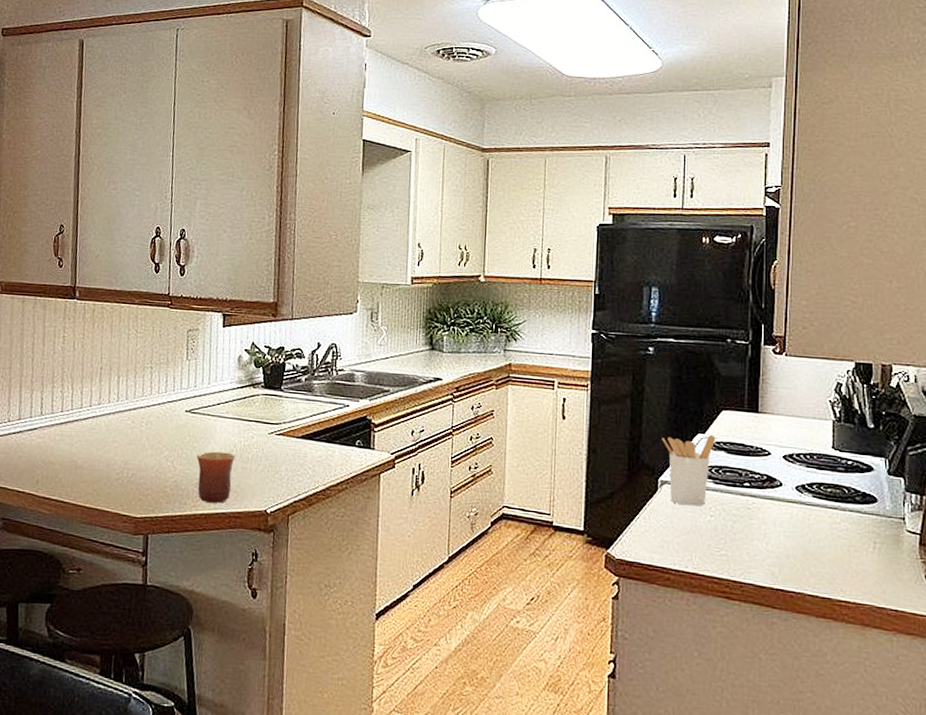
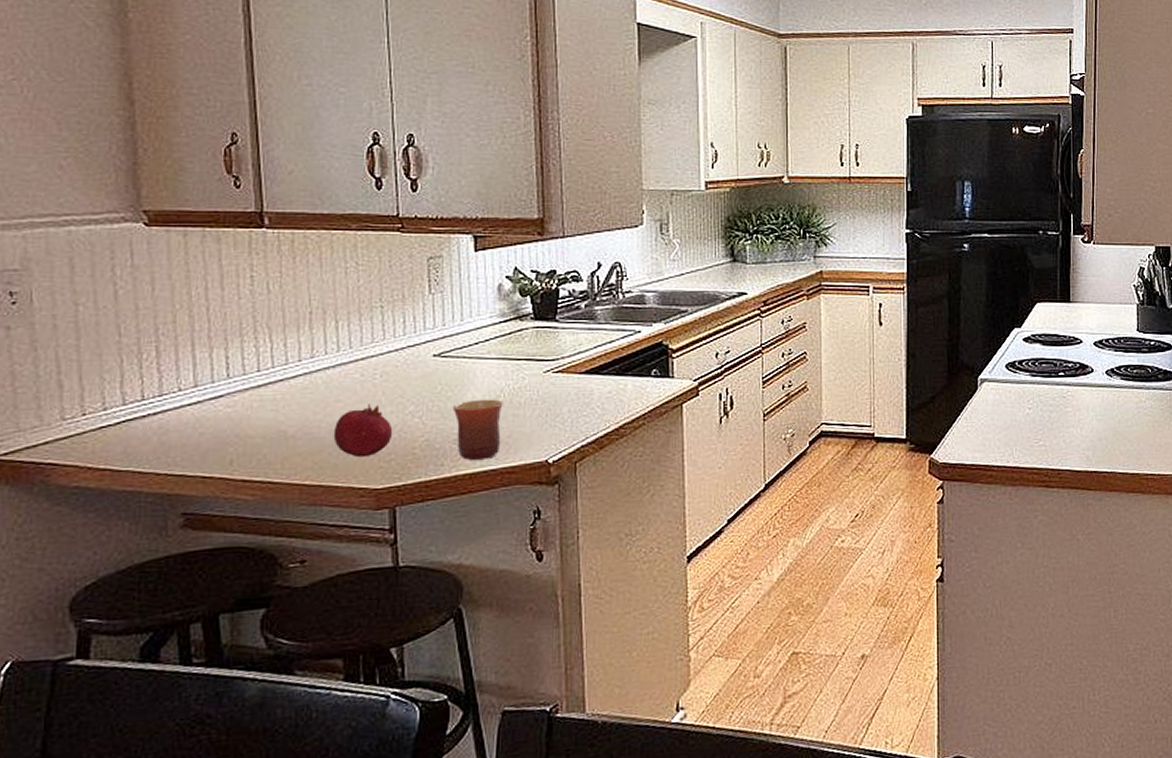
fruit: none [108,446,152,490] -> present [333,404,393,458]
utensil holder: present [662,434,716,507] -> none [980,328,1032,401]

